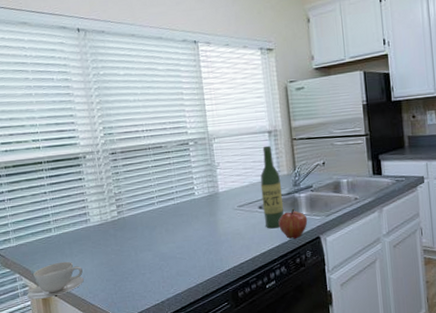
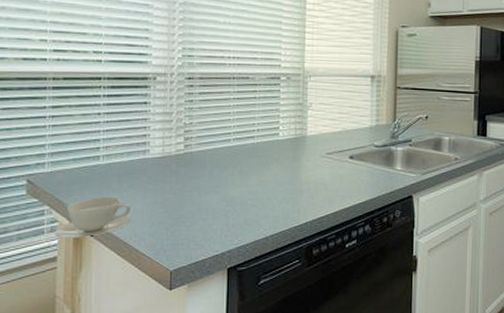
wine bottle: present [260,145,284,229] -> none [353,91,378,182]
fruit: present [278,208,308,240] -> none [369,162,402,196]

